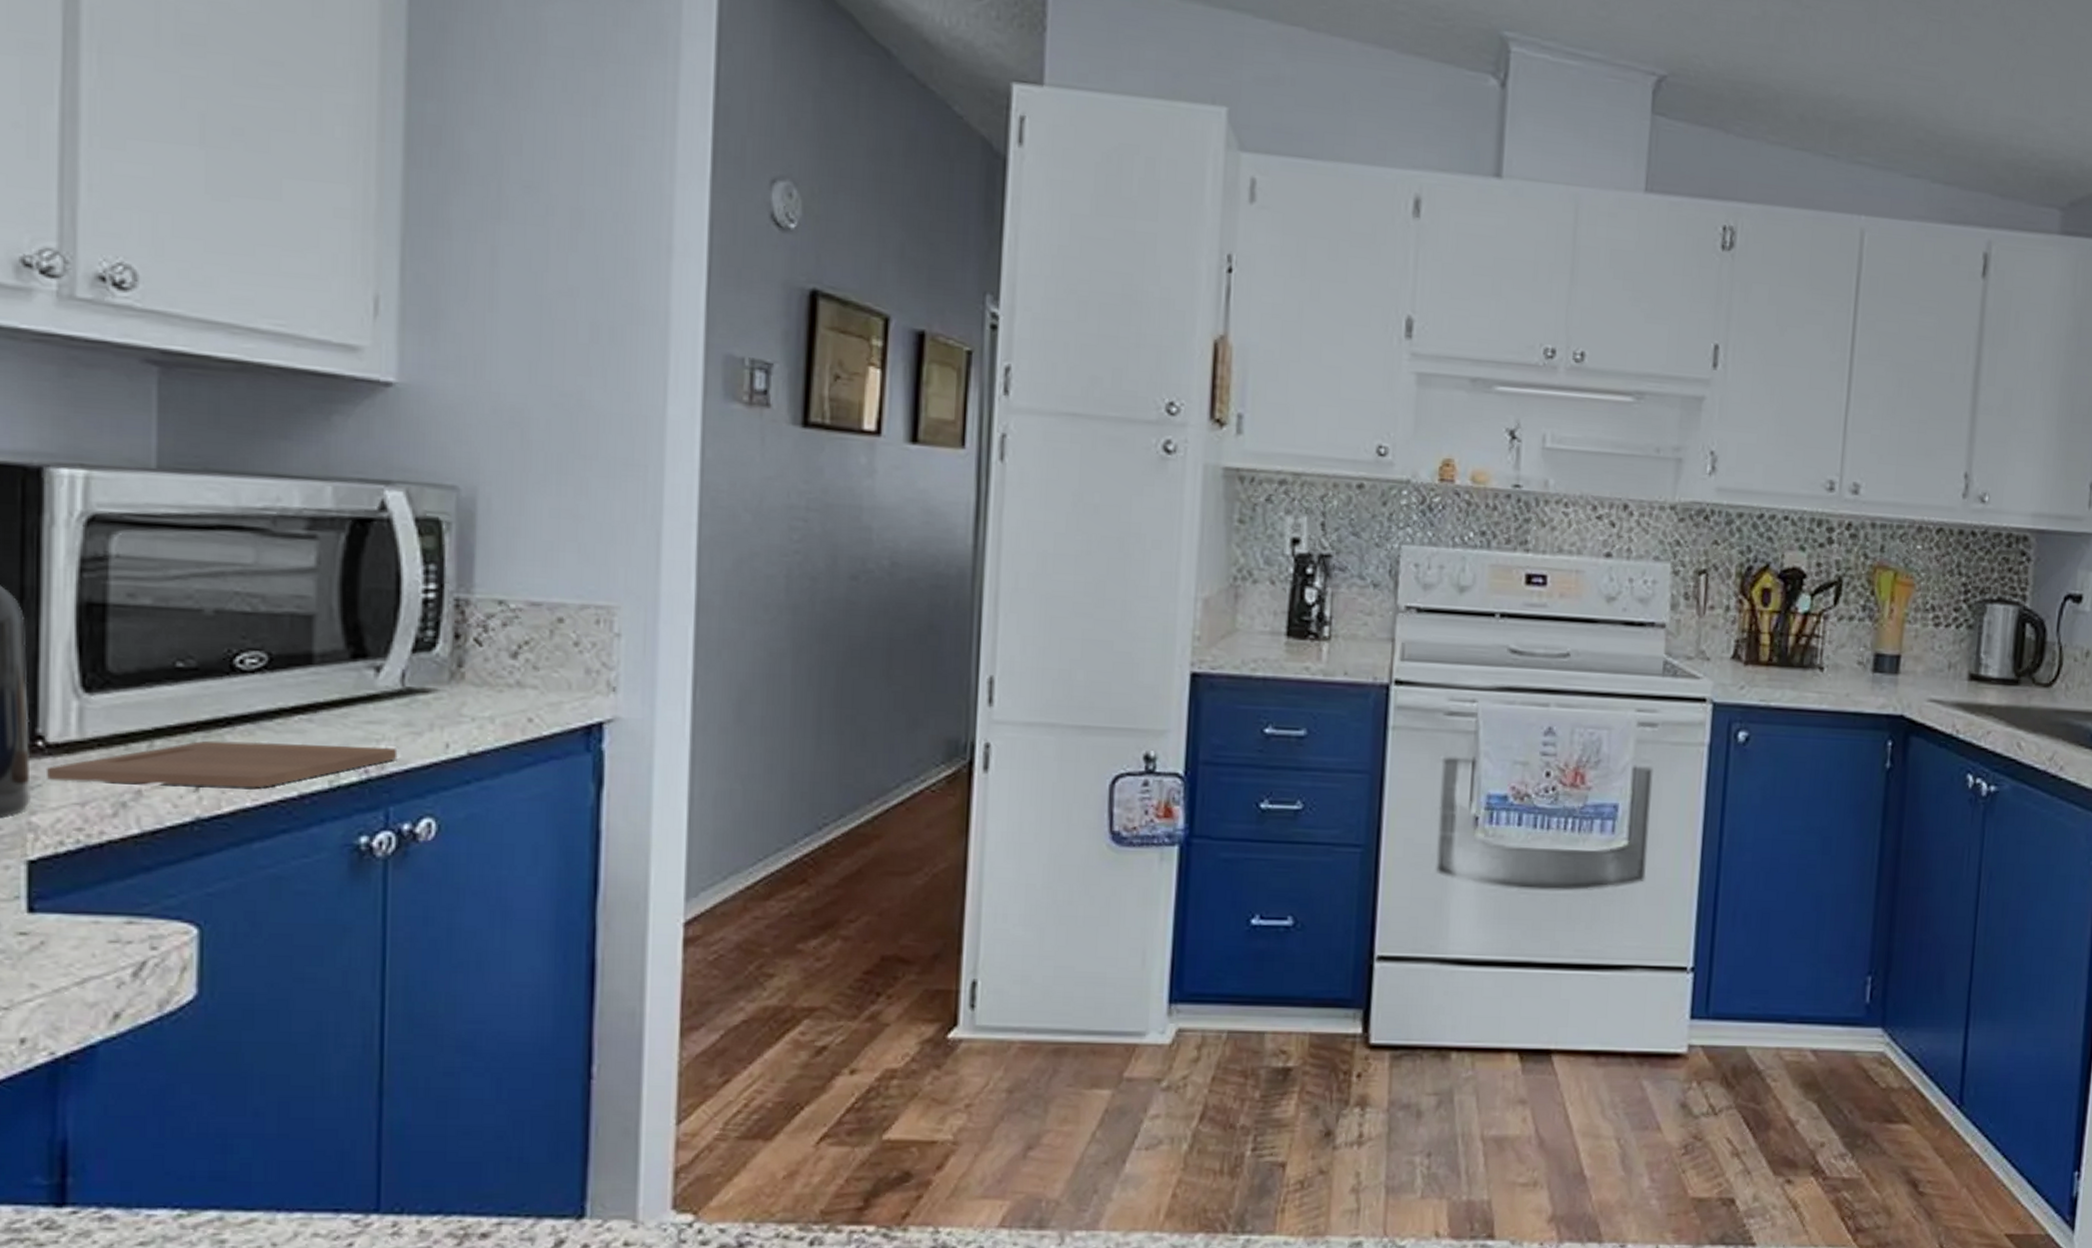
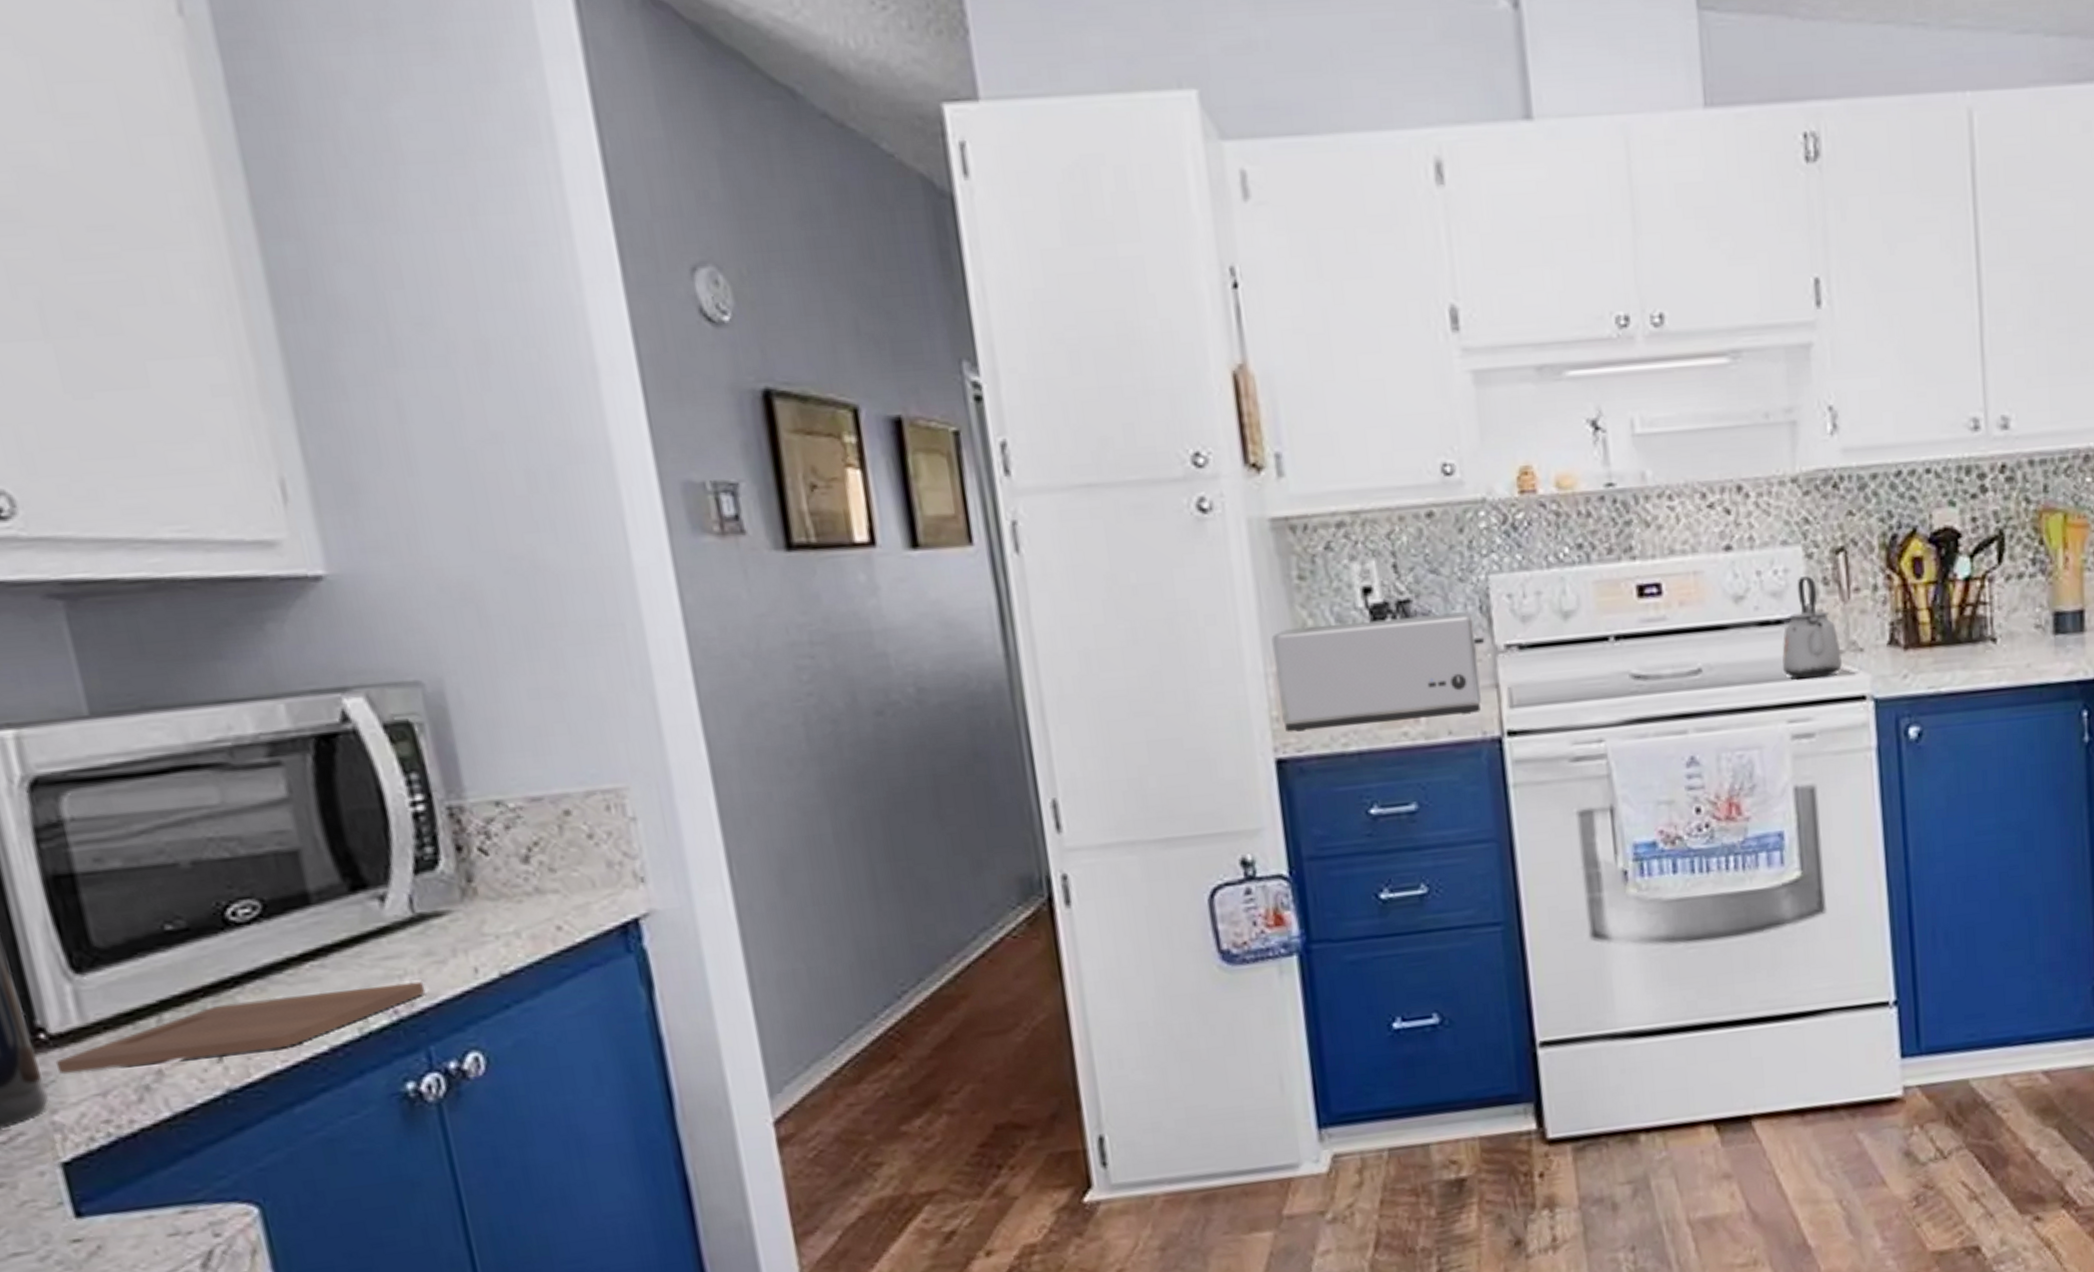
toaster: none [1202,562,1389,661] -> present [1271,612,1485,733]
kettle: none [1638,589,1691,678] -> present [1782,576,1842,679]

